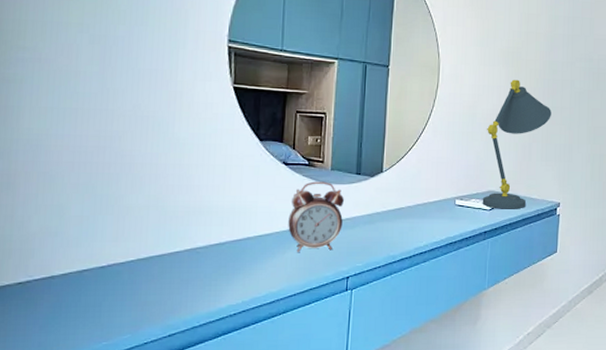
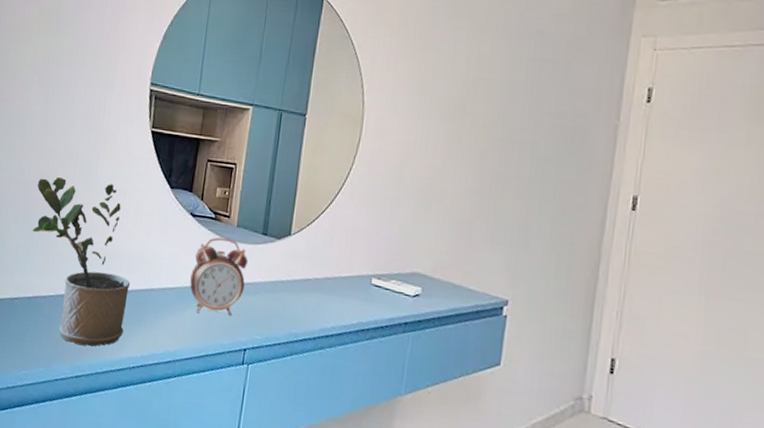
potted plant: none [98,140,224,304] -> present [32,177,131,346]
desk lamp: present [482,79,551,209] -> none [404,136,503,301]

